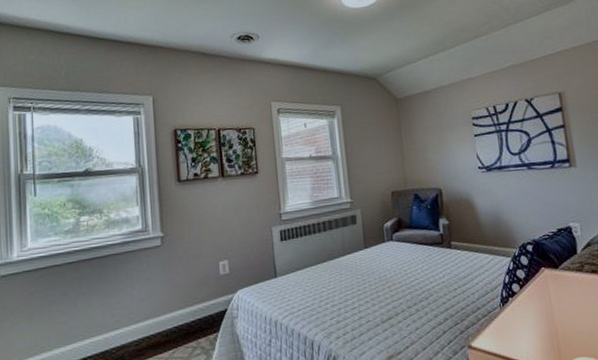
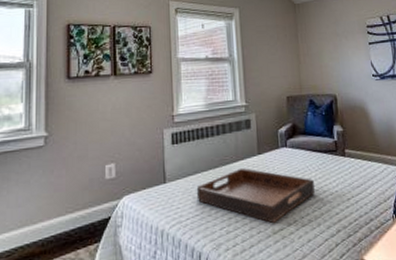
serving tray: none [306,261,422,314] -> present [196,167,315,224]

